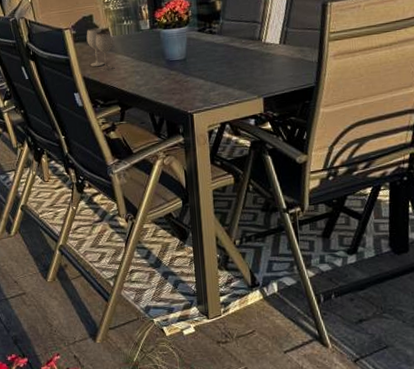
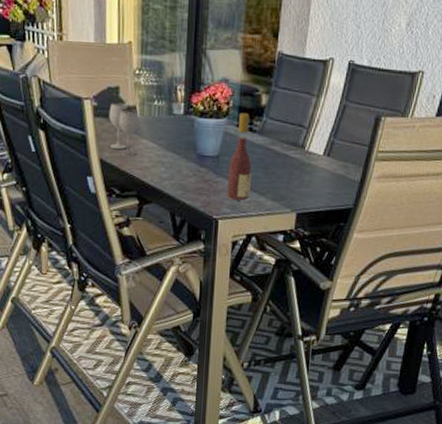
wine bottle: none [195,19,218,95] -> present [227,113,252,201]

